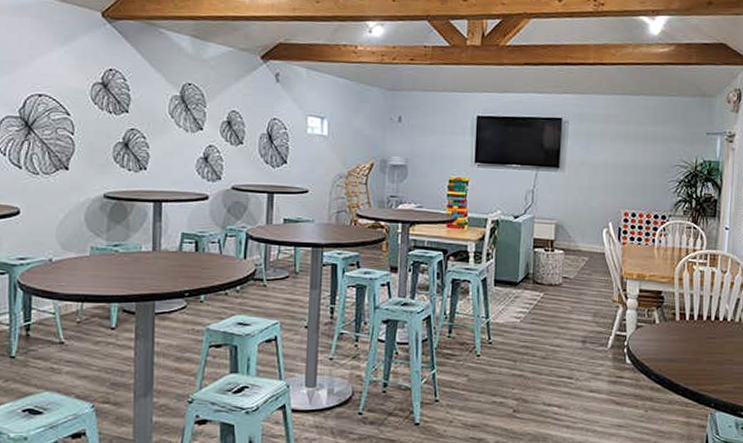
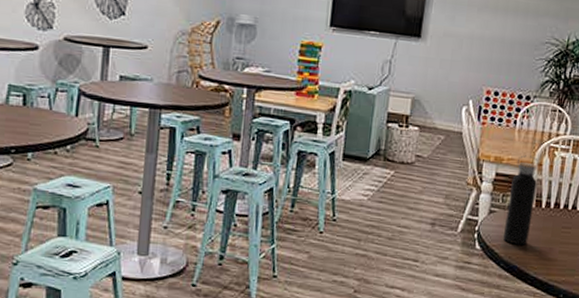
water bottle: none [651,271,680,358] -> present [502,155,539,245]

